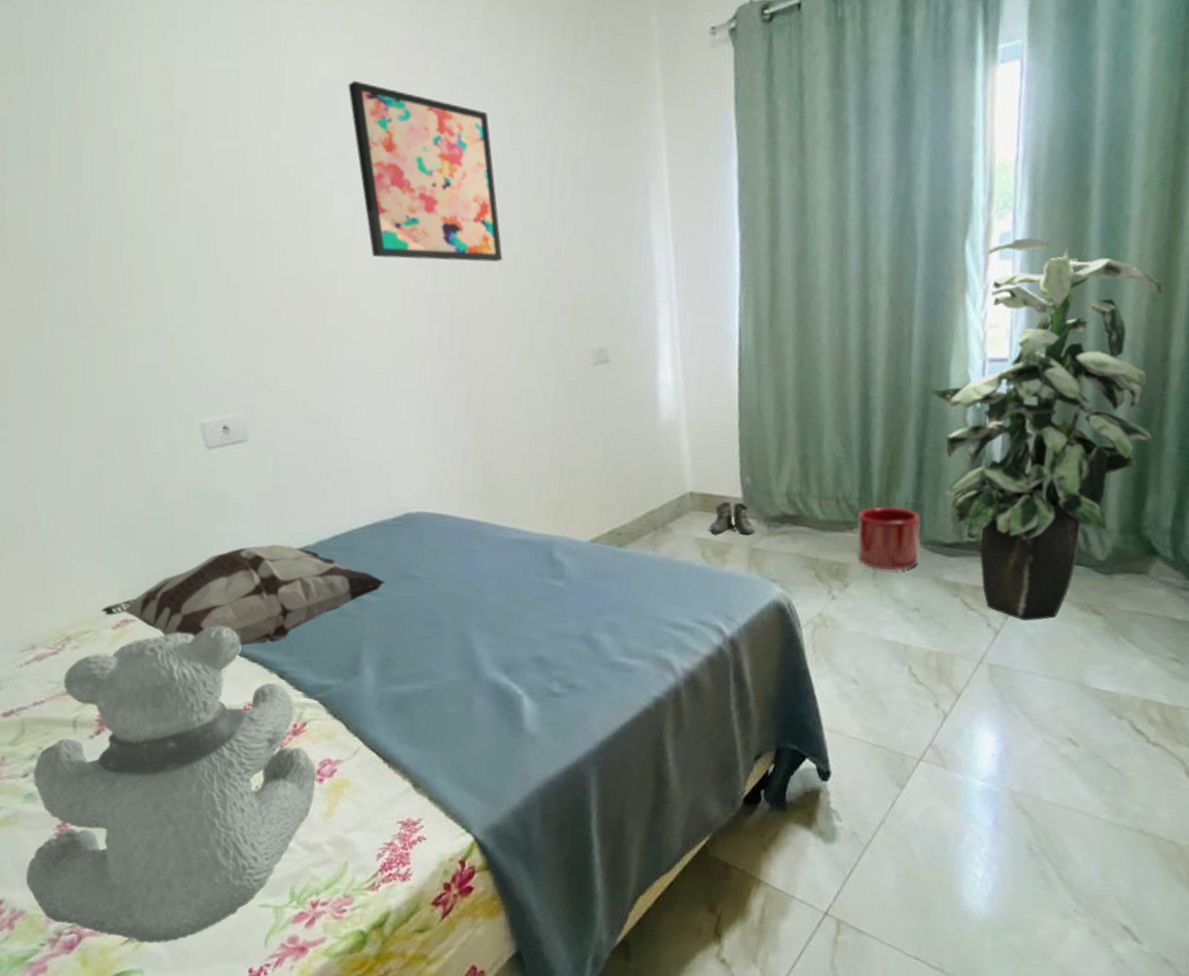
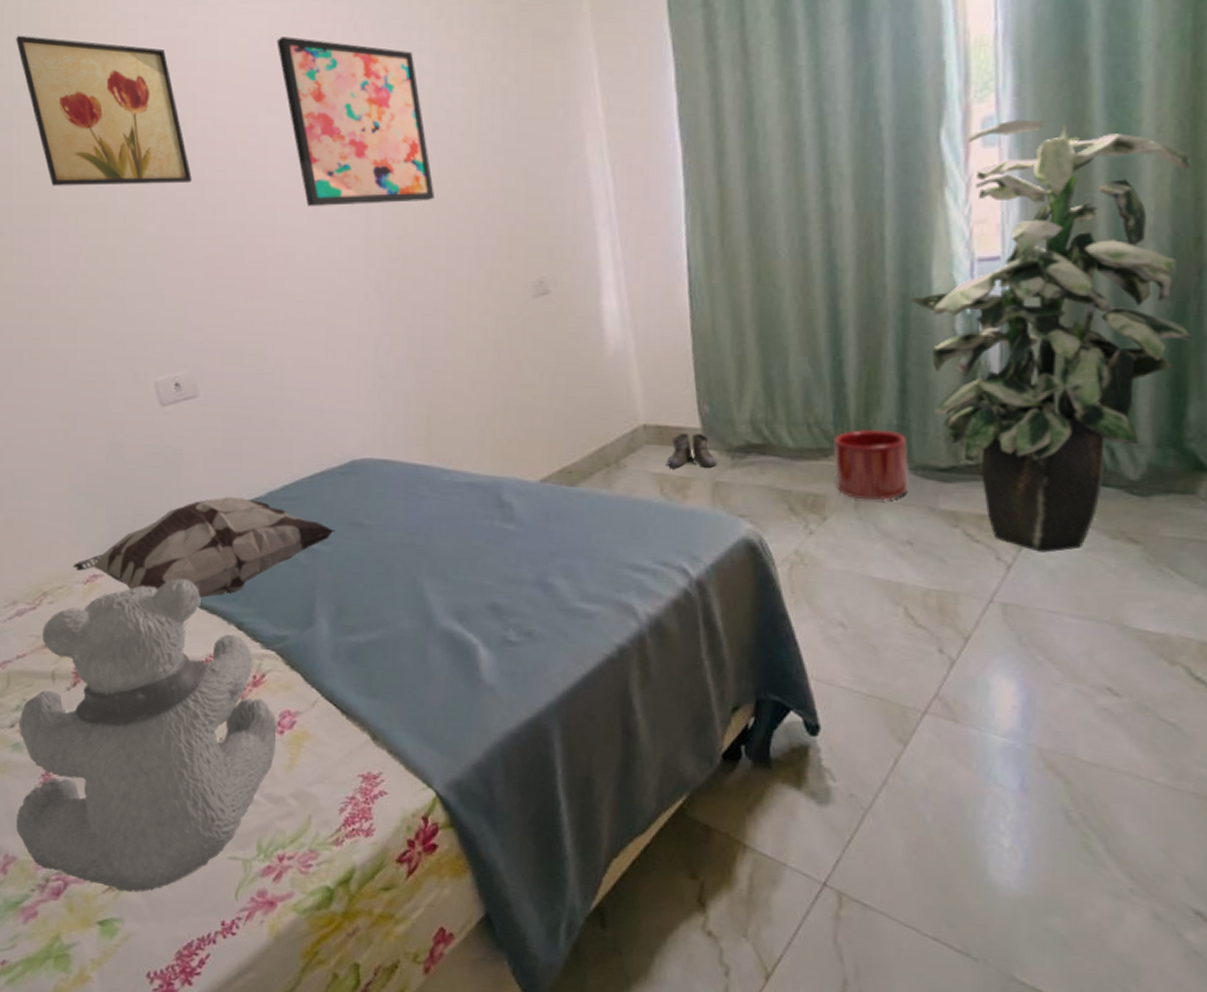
wall art: none [58,44,251,221] -> present [16,35,192,186]

